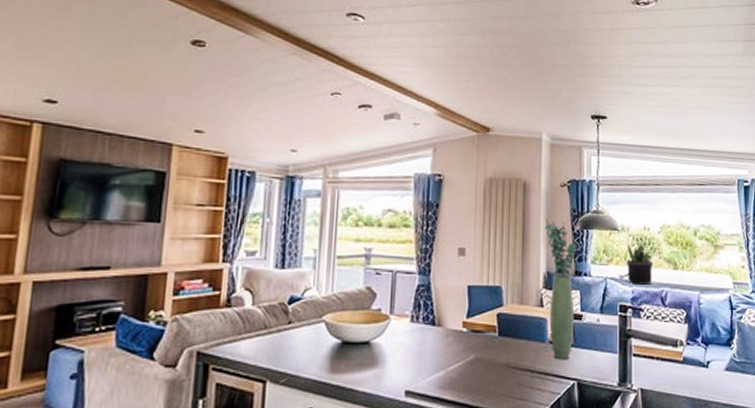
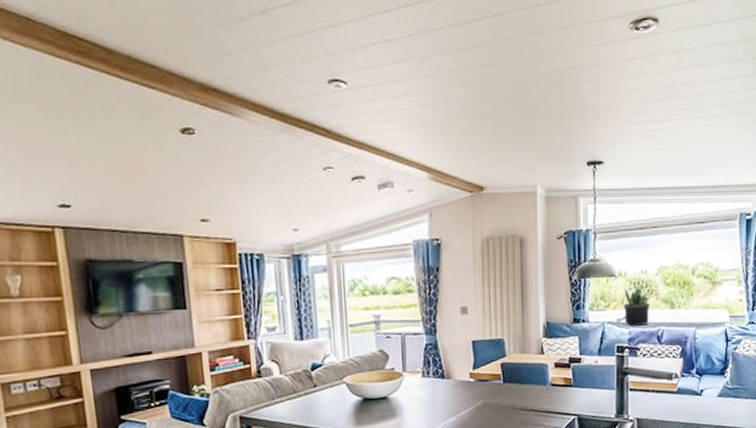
vase: present [545,219,578,360] -> none [543,272,576,400]

